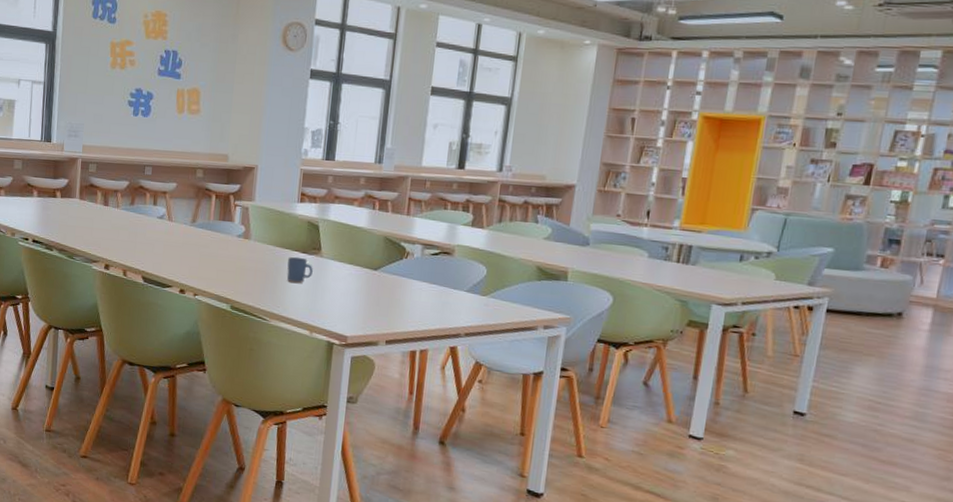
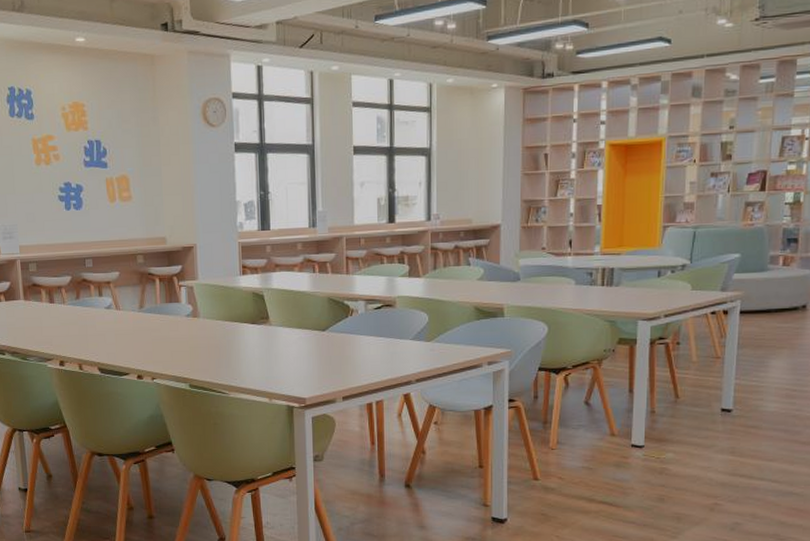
mug: present [286,257,313,283] -> none [239,328,264,353]

